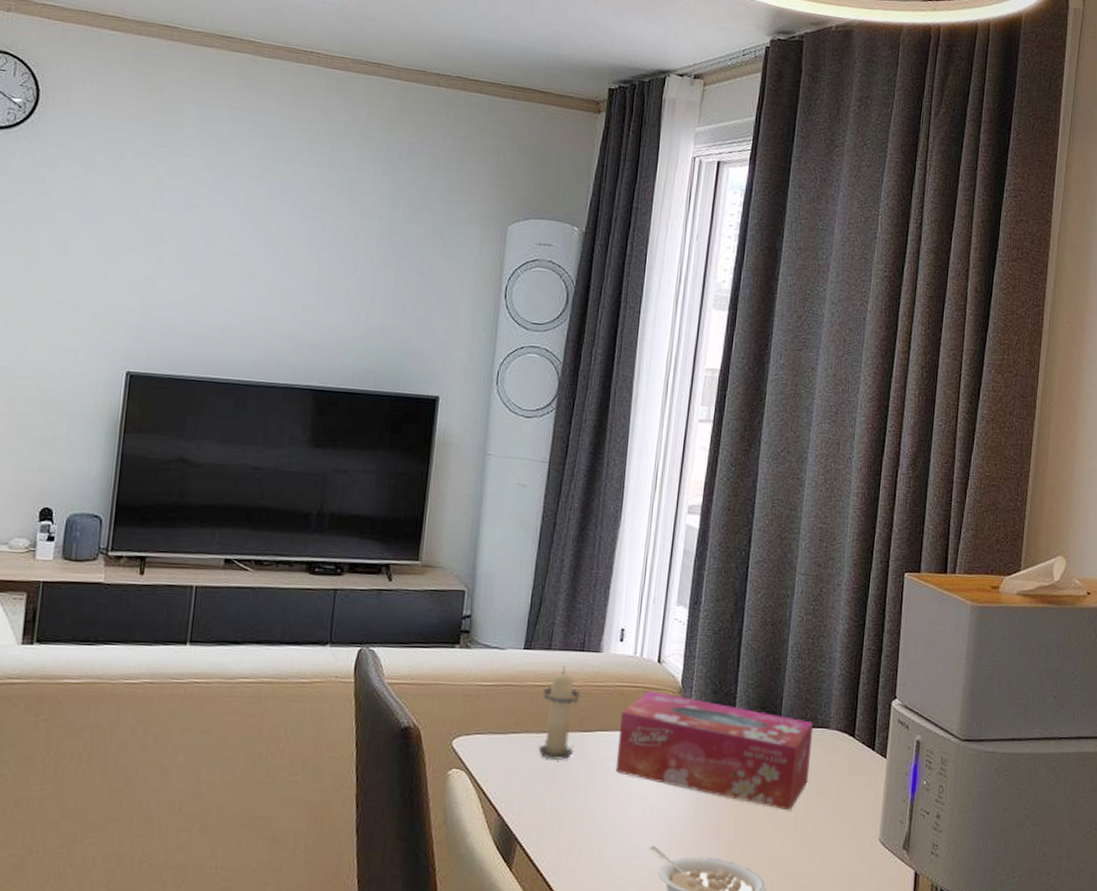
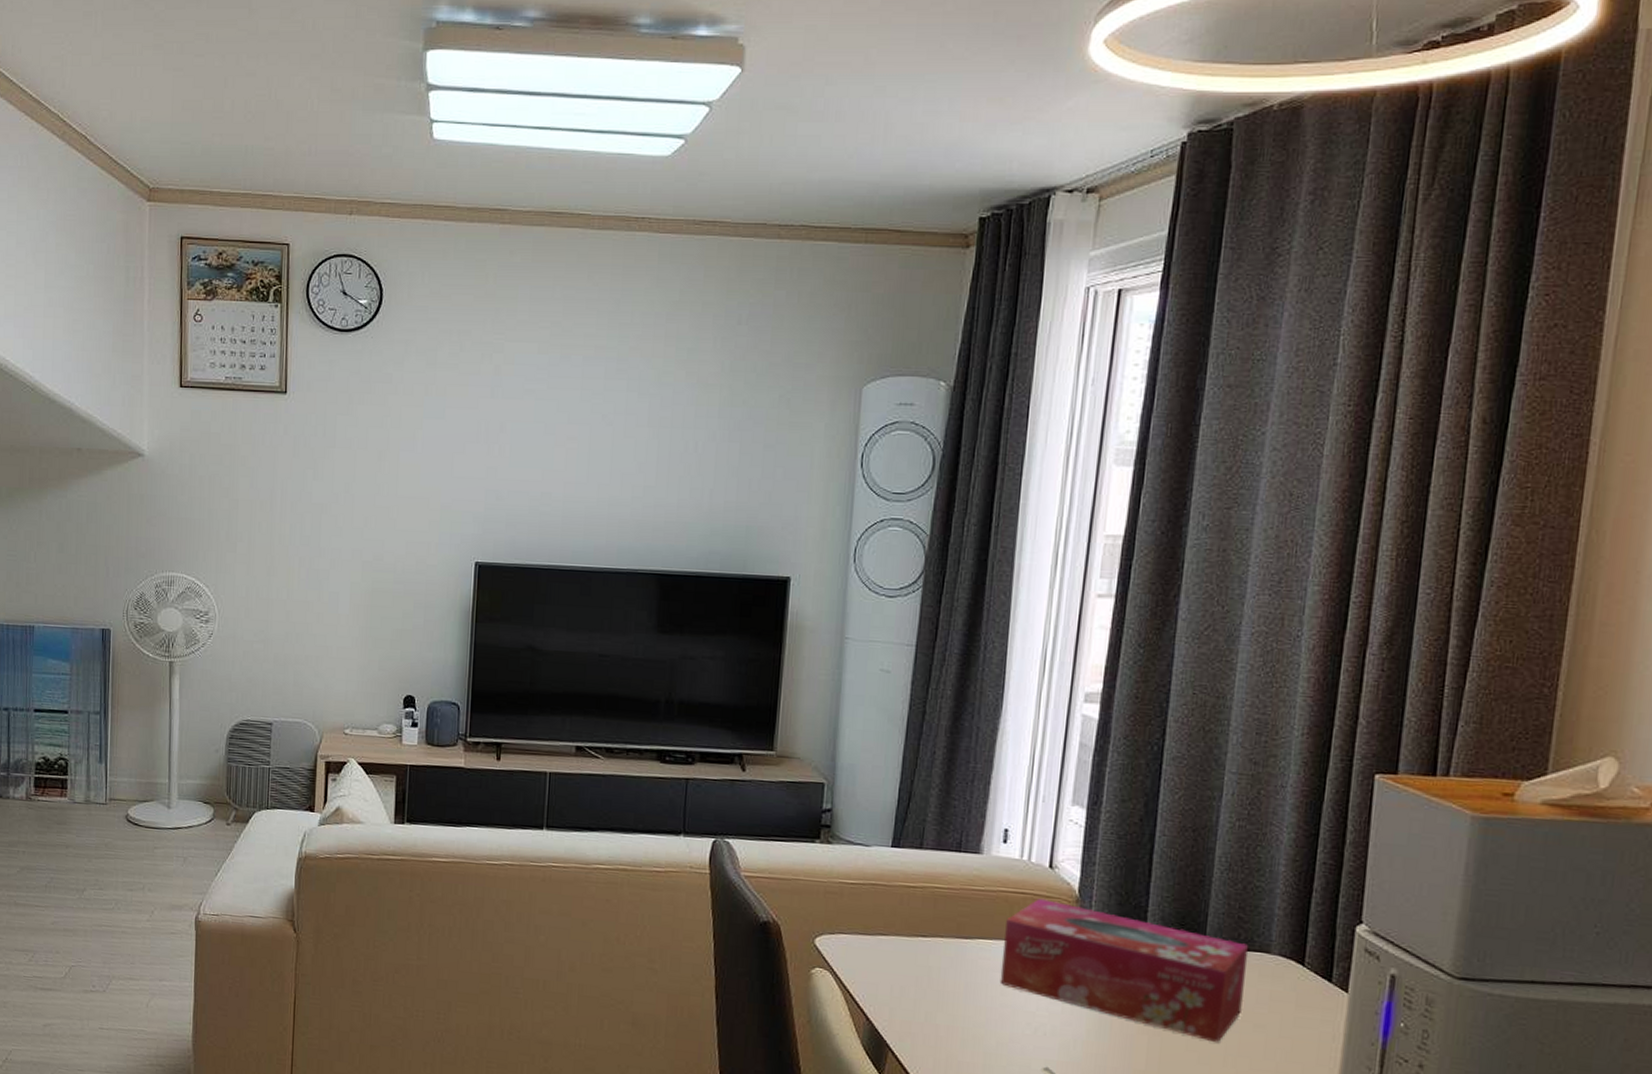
candle: present [538,665,580,760] -> none [910,866,957,967]

